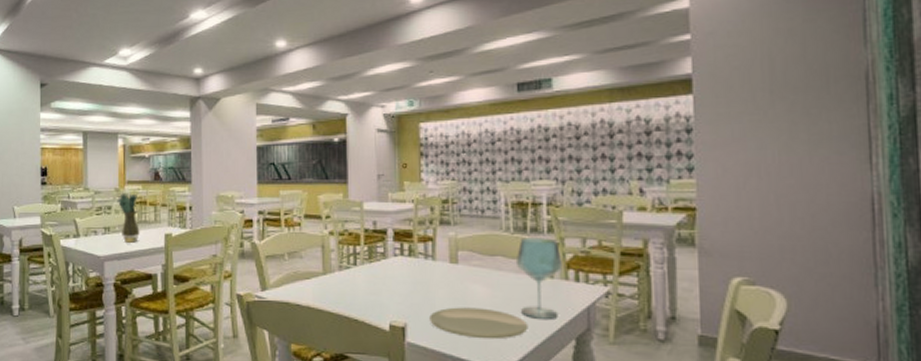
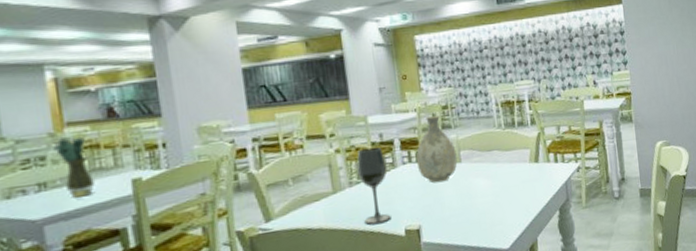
wine glass: none [348,234,378,314] -> present [356,147,391,225]
vase: none [408,208,454,282] -> present [416,115,458,183]
plate: present [429,307,529,340] -> none [441,197,524,227]
wine glass: present [515,238,562,319] -> none [508,129,545,199]

